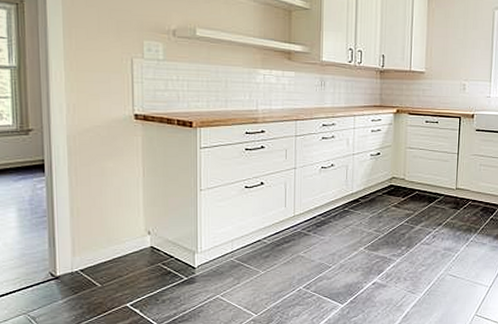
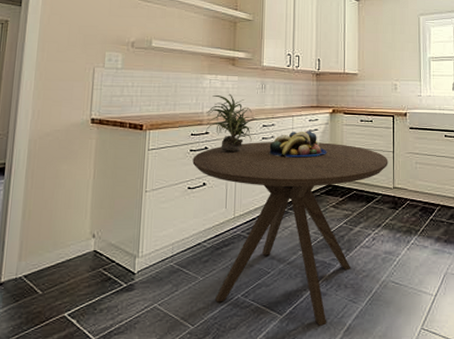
dining table: none [248,142,453,313] -> present [192,142,388,326]
potted plant: none [260,90,317,151] -> present [206,93,257,151]
fruit bowl: none [329,131,390,158] -> present [269,131,327,158]

